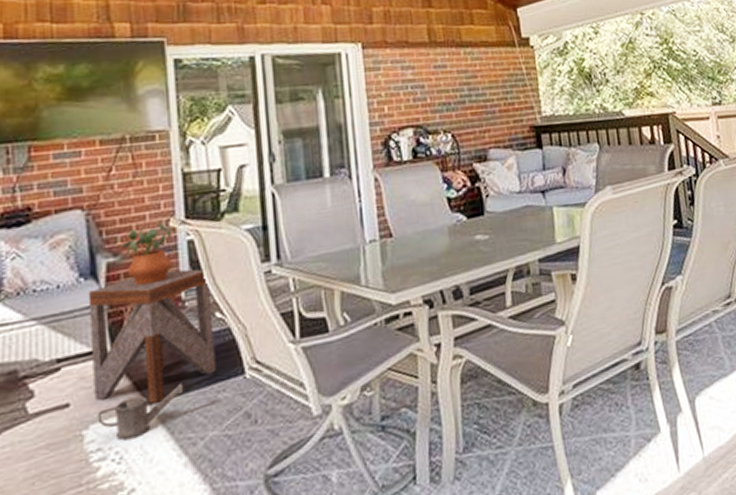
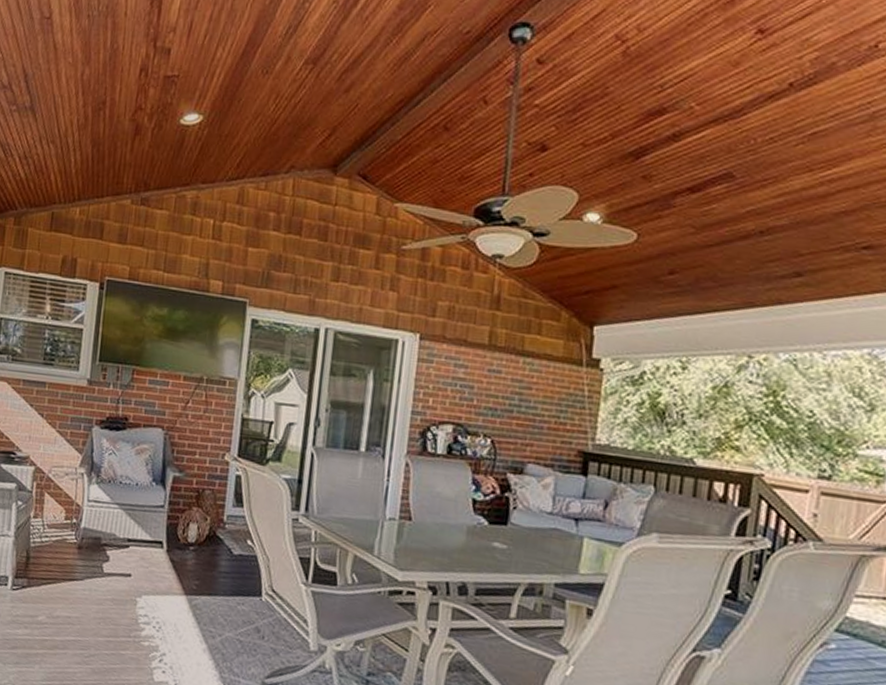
side table: present [88,269,216,404] -> none [149,492,246,596]
watering can: present [97,382,184,441] -> none [148,585,214,617]
potted plant: present [120,222,173,286] -> none [185,454,225,503]

